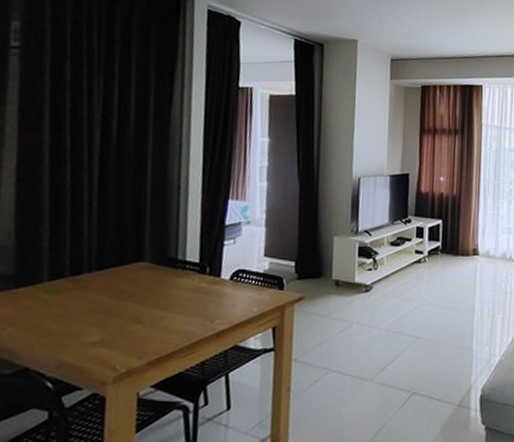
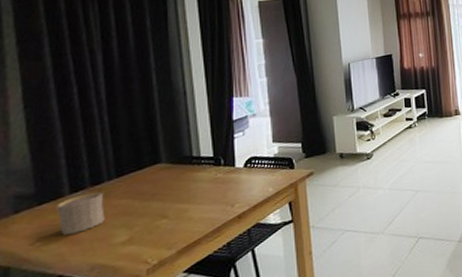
cup: none [32,282,82,324] -> present [56,191,105,235]

